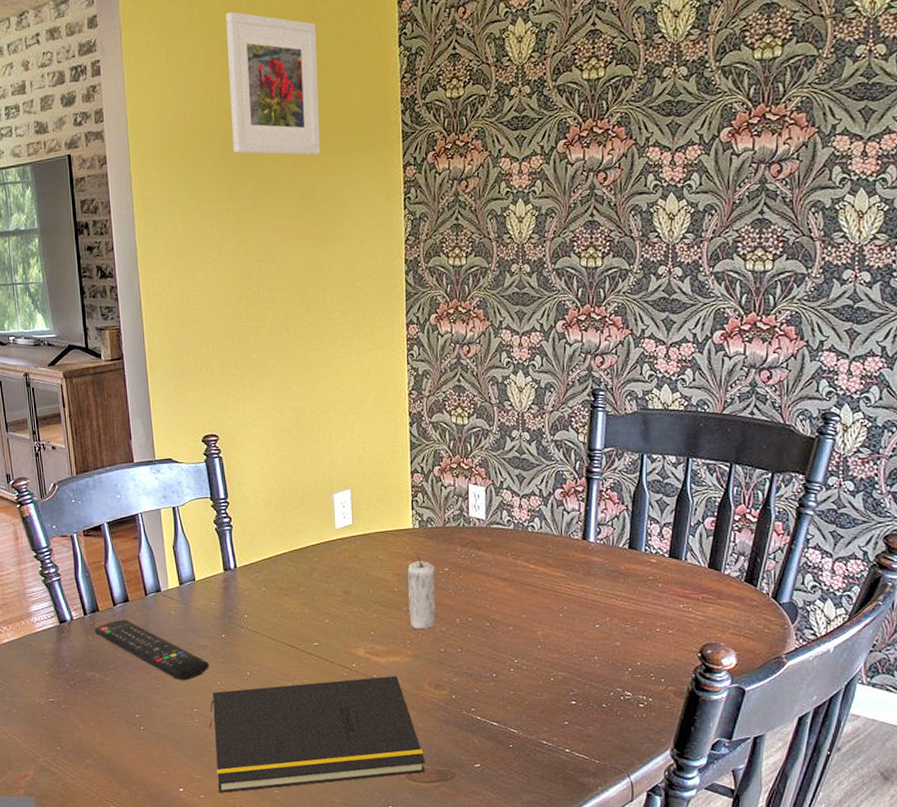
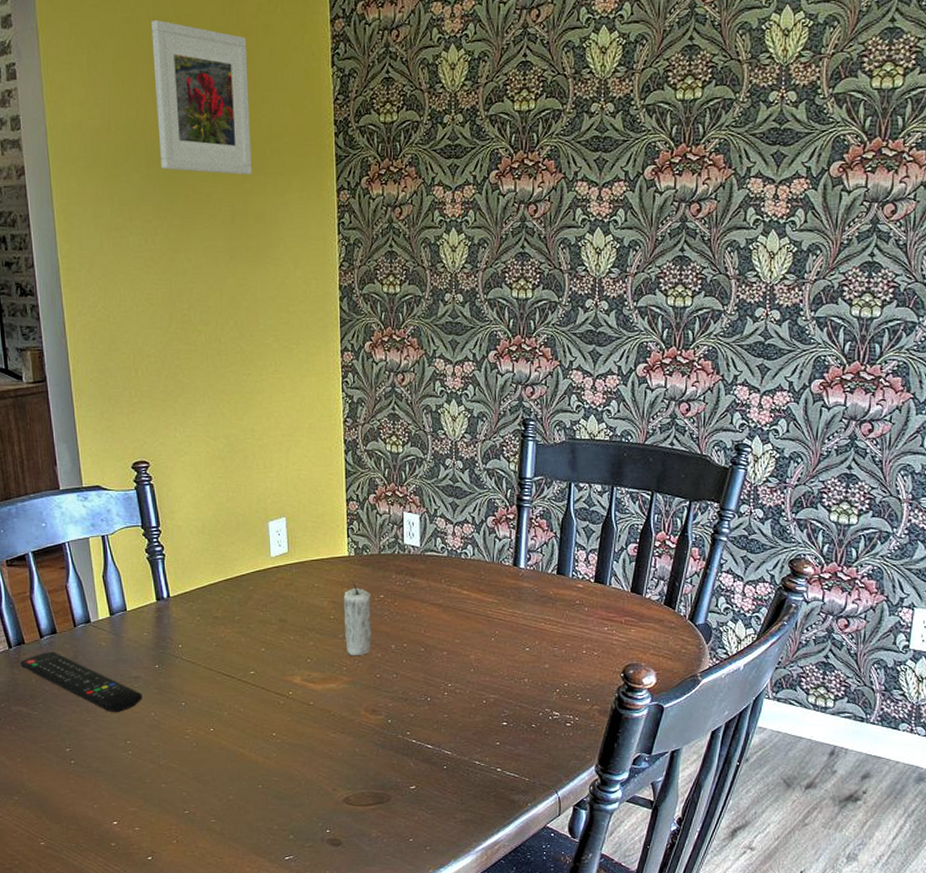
notepad: present [209,675,425,793] -> none [143,701,362,824]

